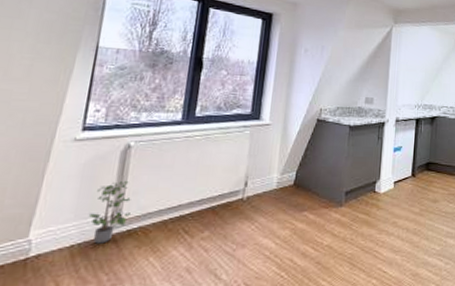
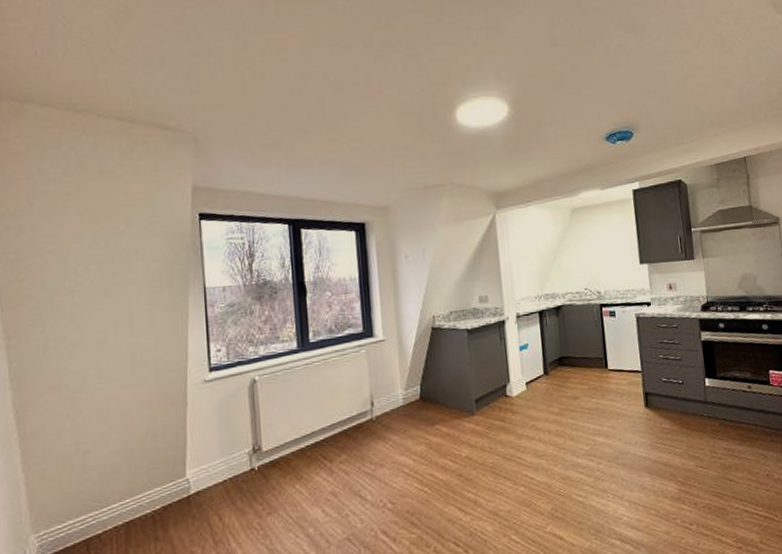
potted plant: present [88,181,132,244] -> none [232,415,271,477]

